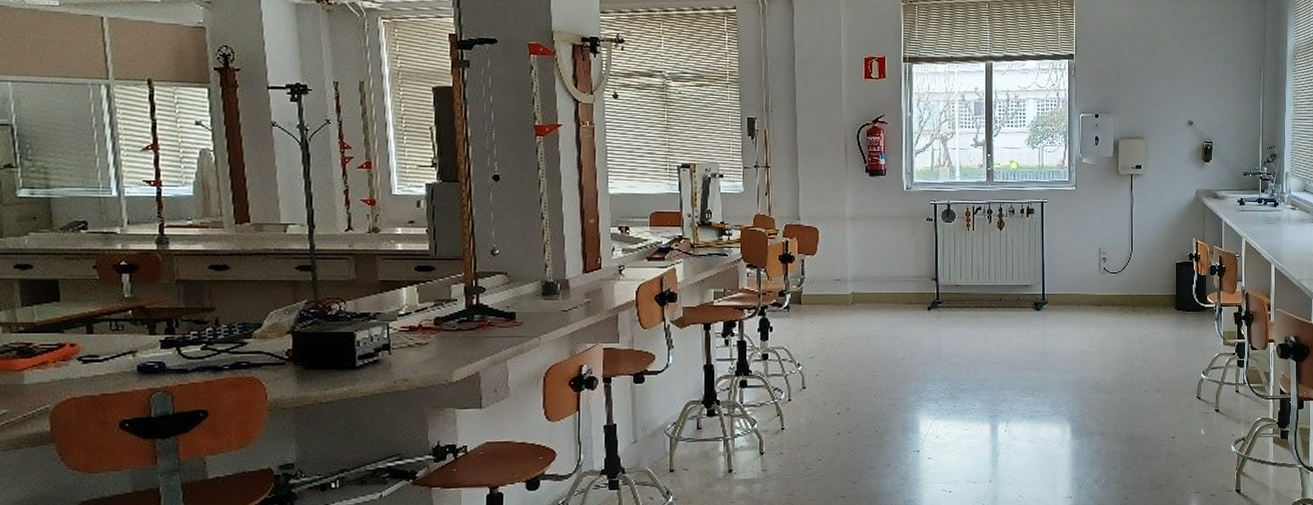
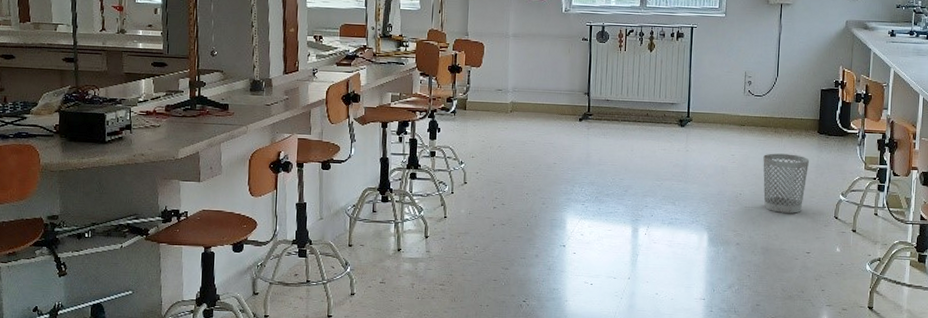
wastebasket: none [1123,333,1169,397] -> present [763,153,810,213]

